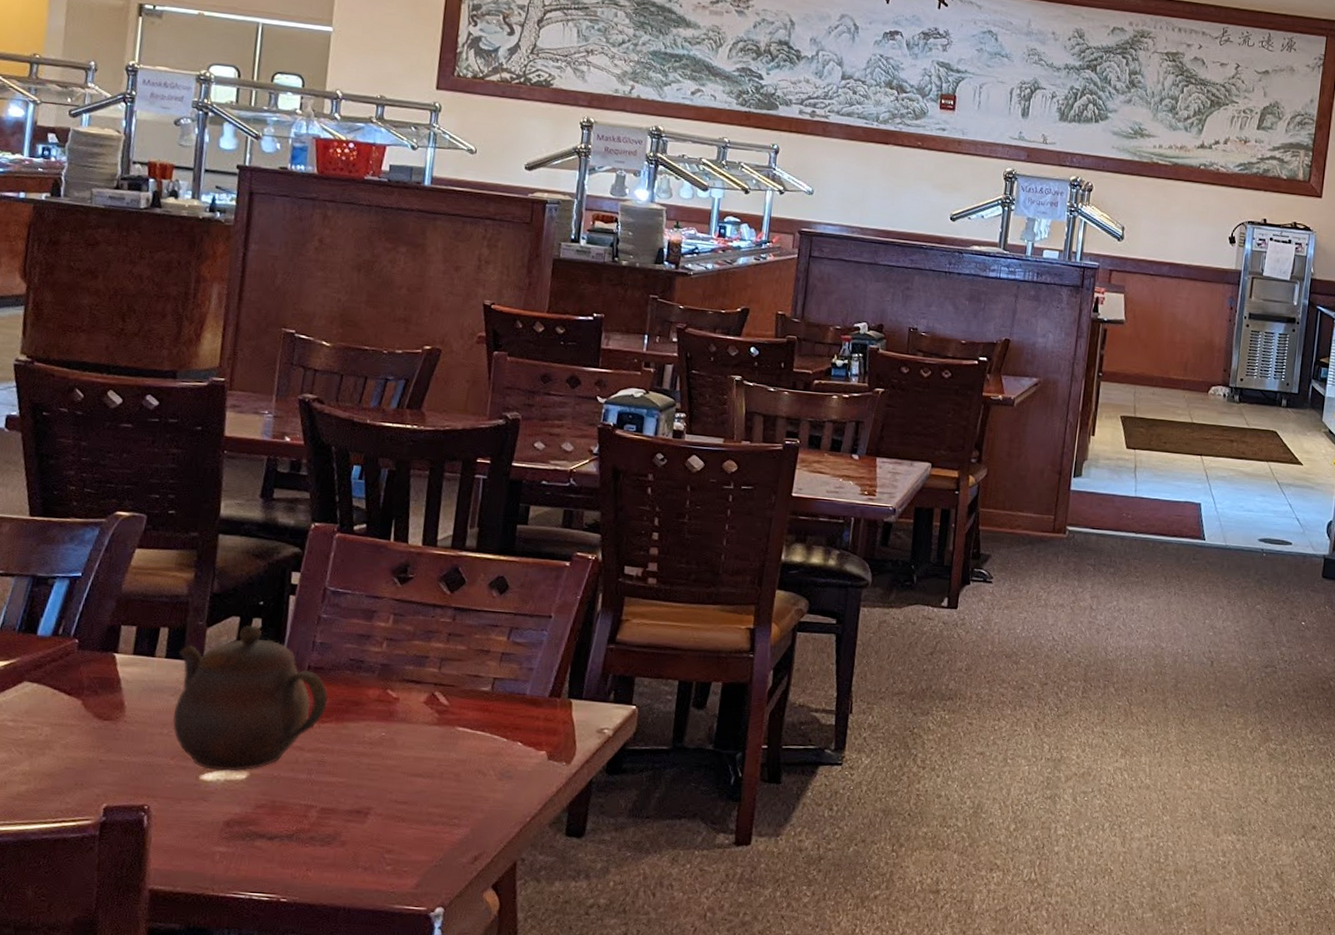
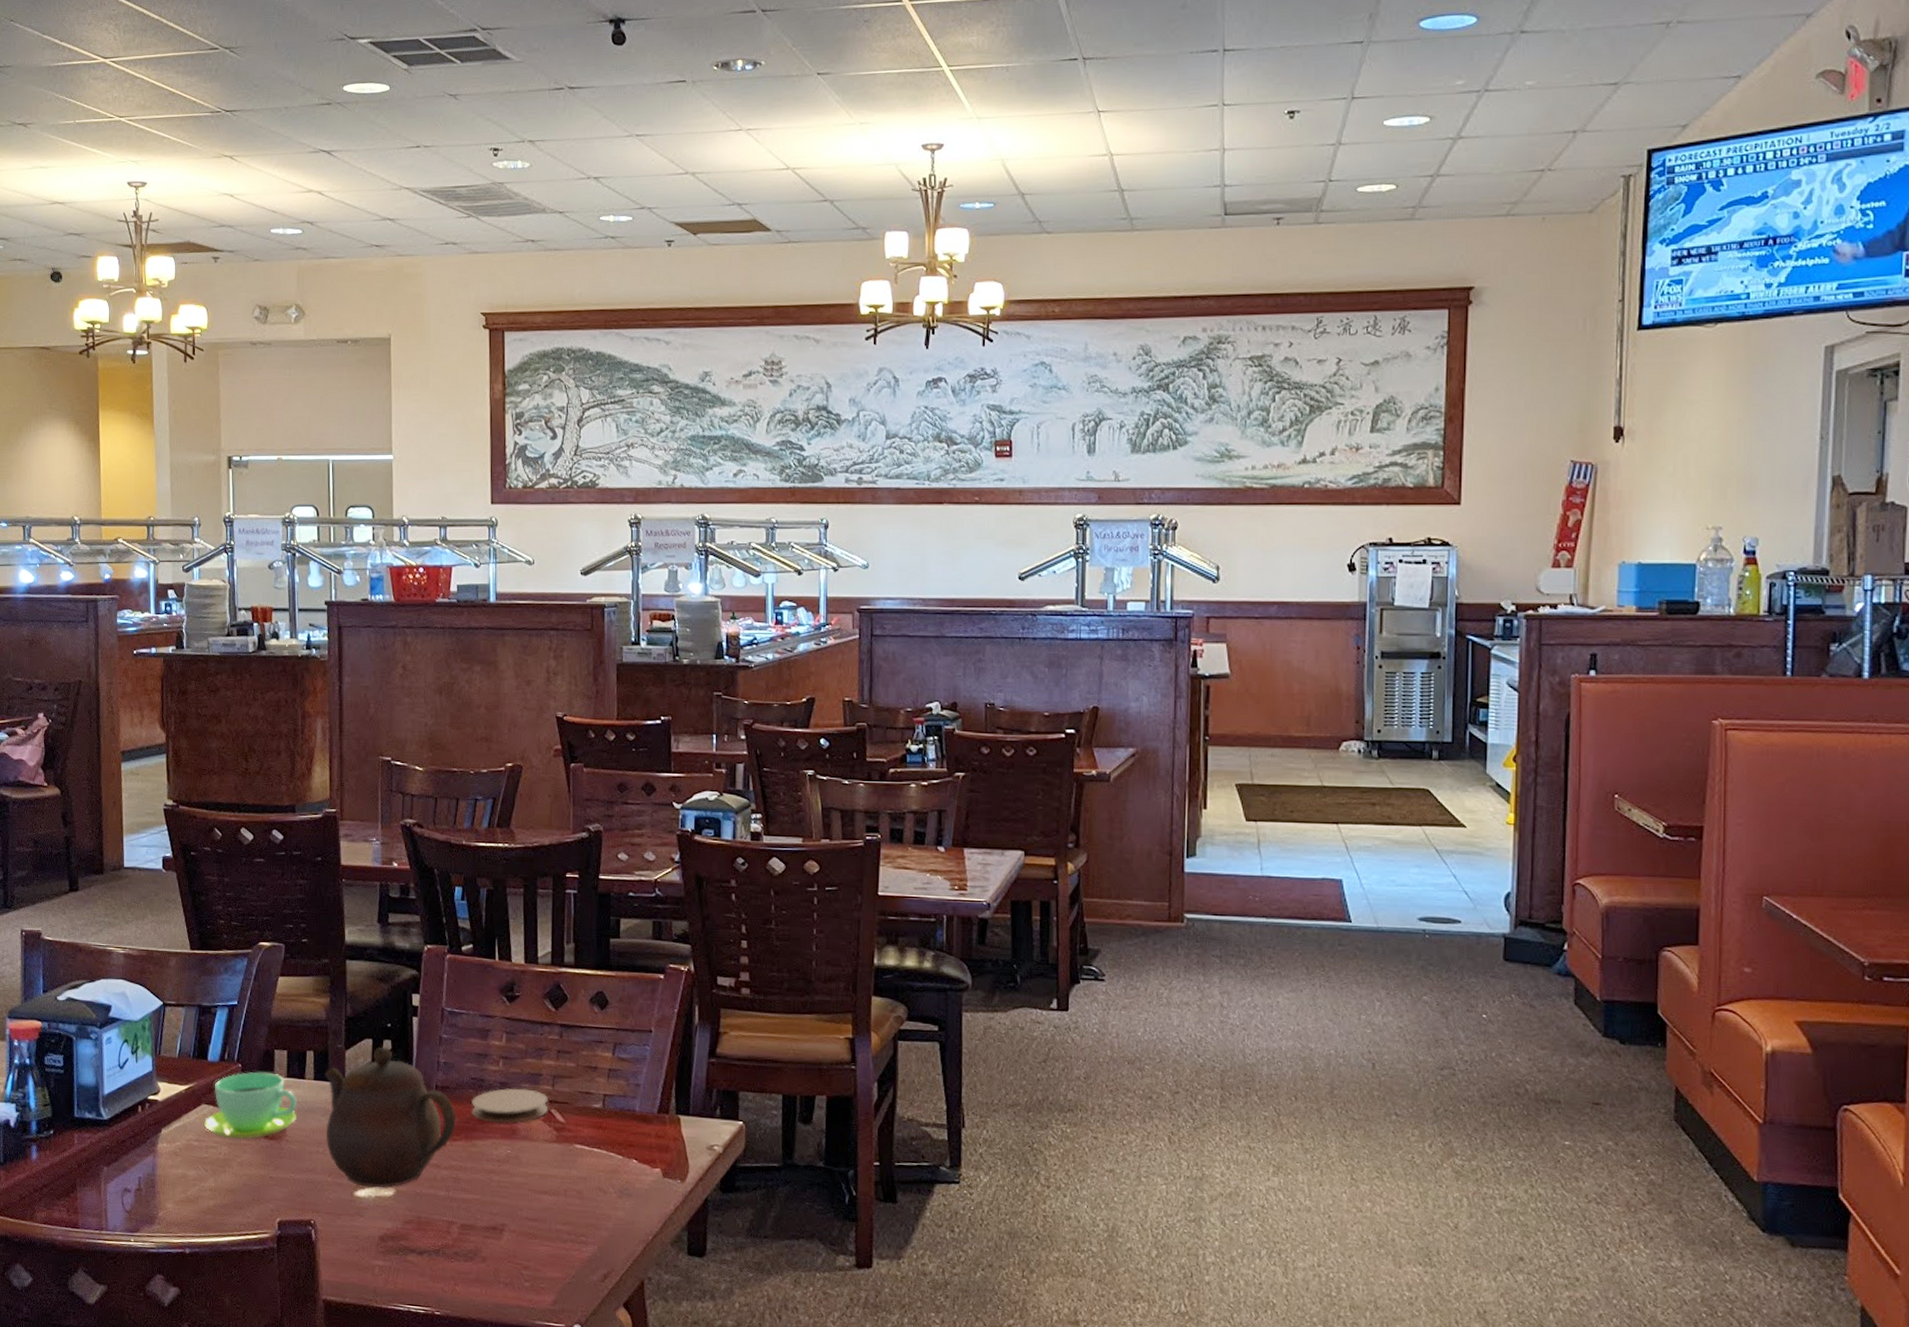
cup: none [23,648,143,721] -> present [203,1072,297,1140]
coaster: none [346,670,433,705] -> present [471,1088,548,1123]

